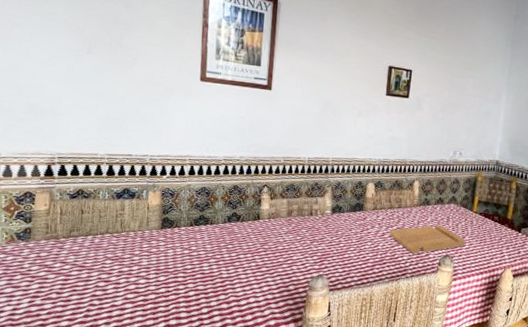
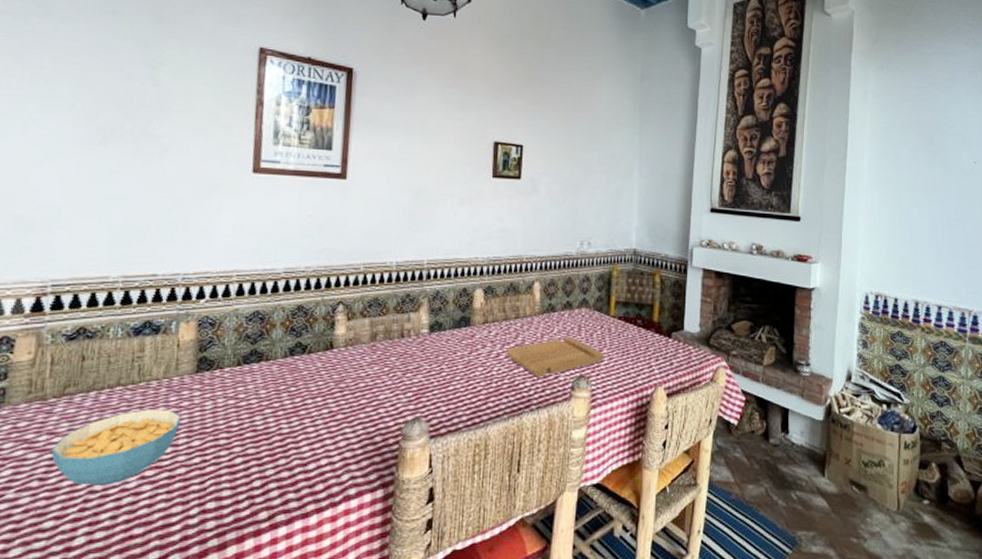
cereal bowl: none [63,251,151,302] -> present [51,409,181,486]

